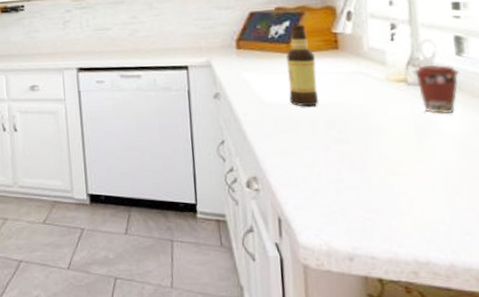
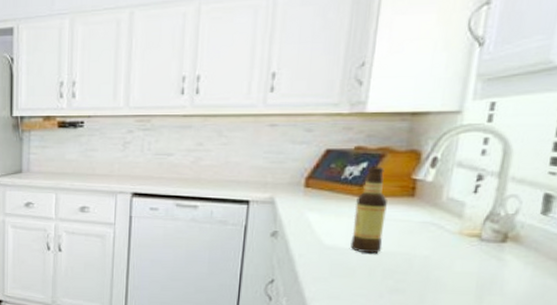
coffee cup: present [414,64,461,114] -> none [490,222,541,273]

